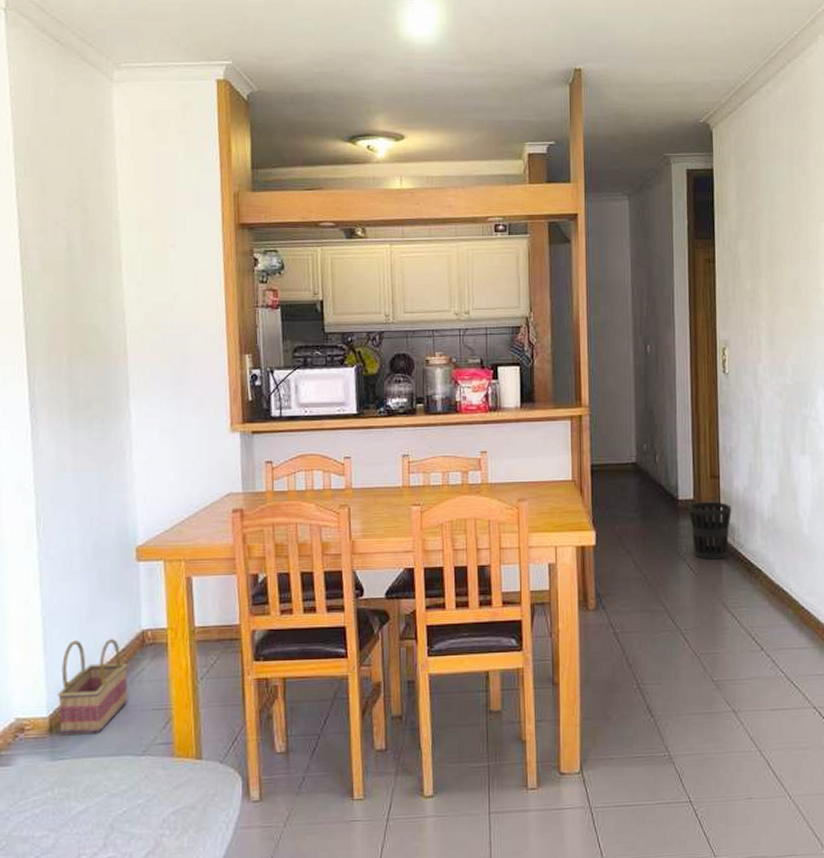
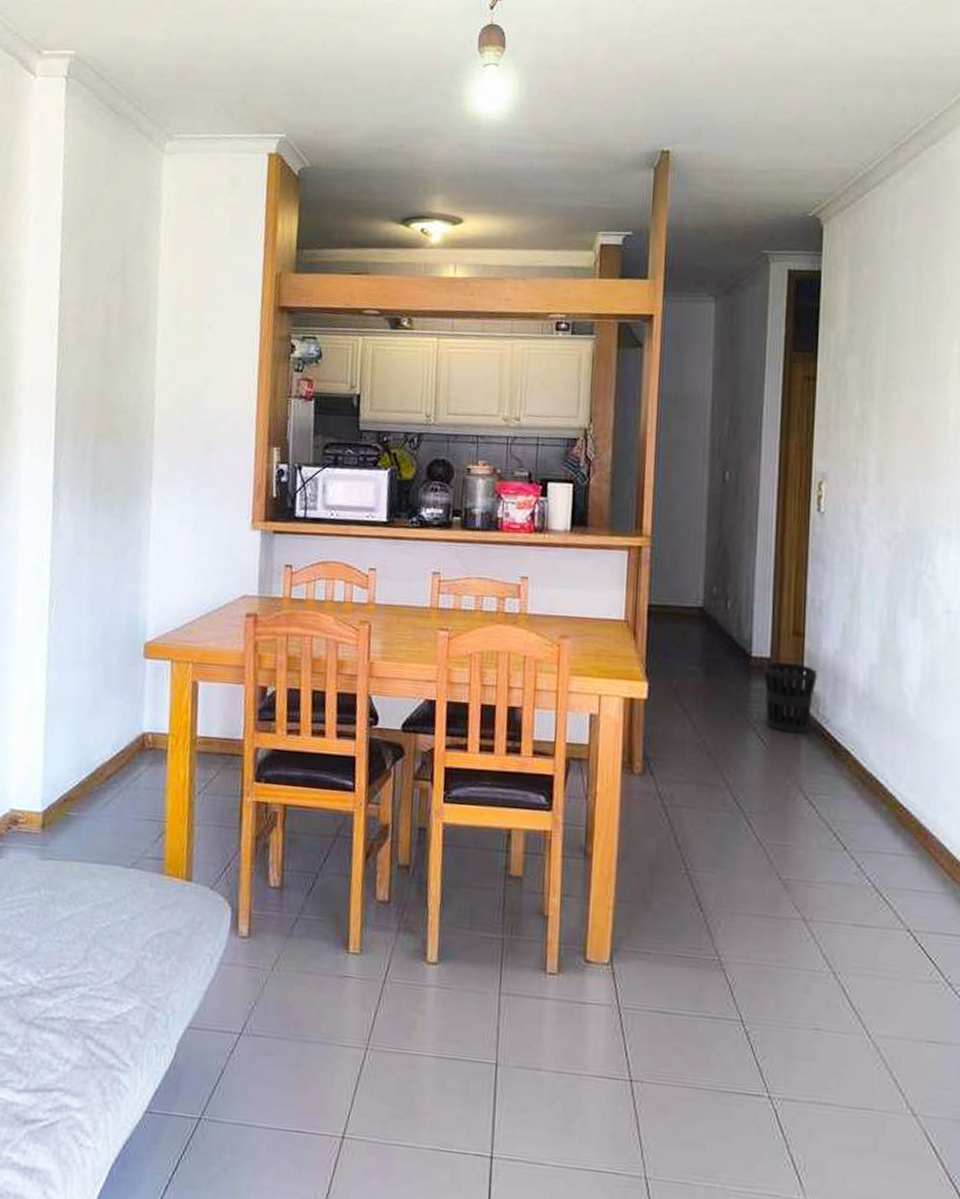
basket: present [58,638,128,736] -> none [52,734,125,838]

